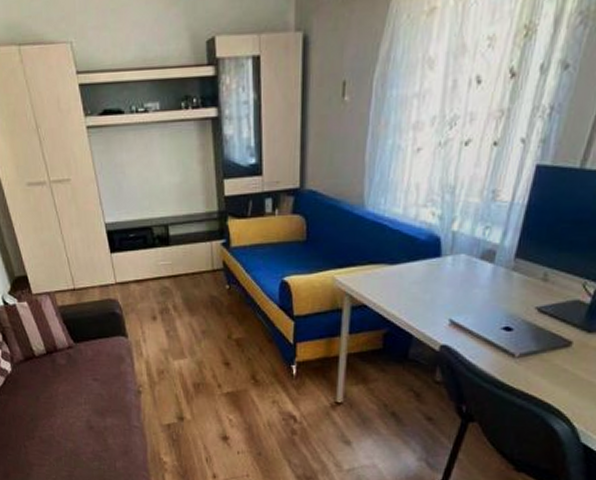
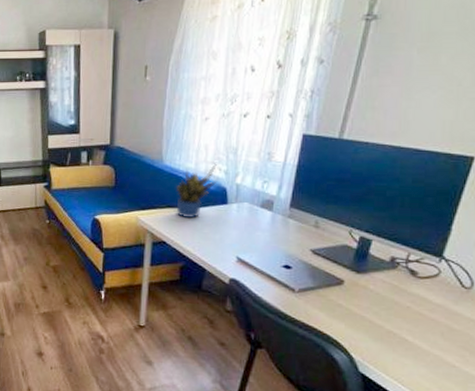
potted plant: none [379,205,430,276] -> present [175,162,217,219]

